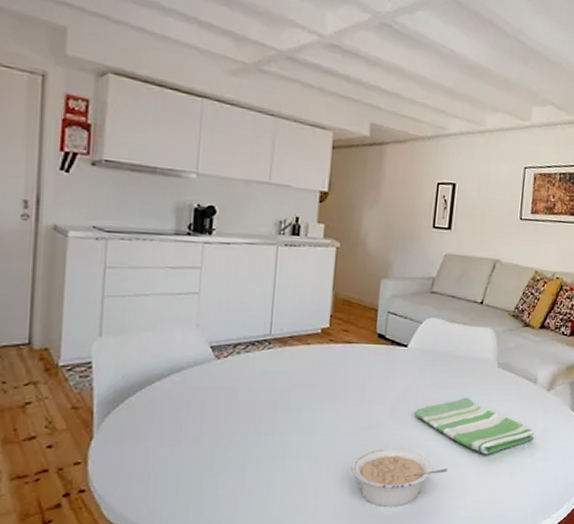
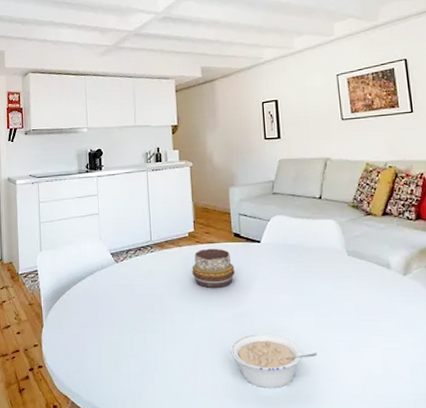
decorative bowl: none [319,349,372,397] -> present [192,248,235,289]
dish towel: present [413,397,534,455] -> none [276,284,399,340]

